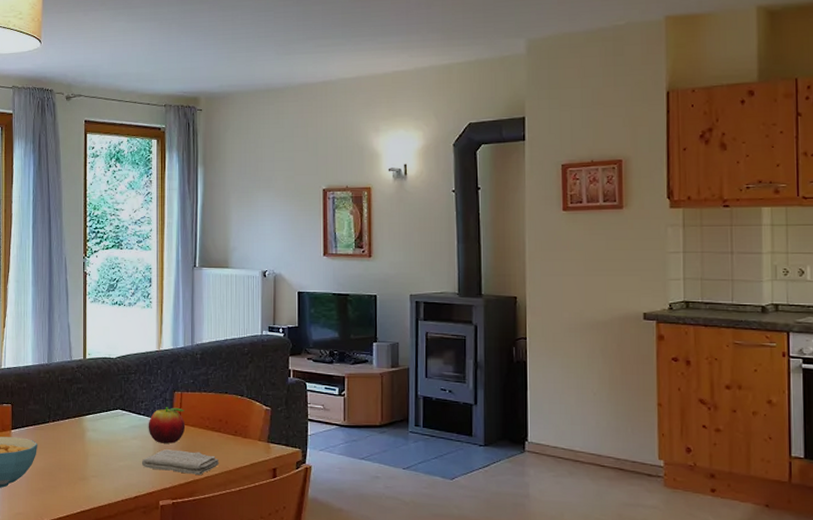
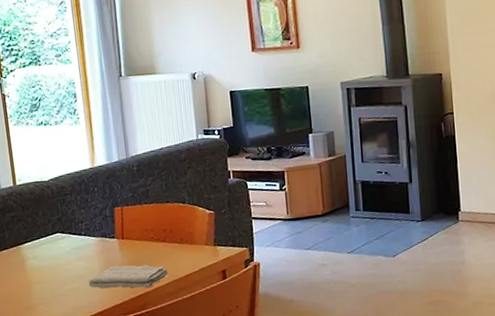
fruit: present [148,407,186,444] -> none [90,223,130,261]

